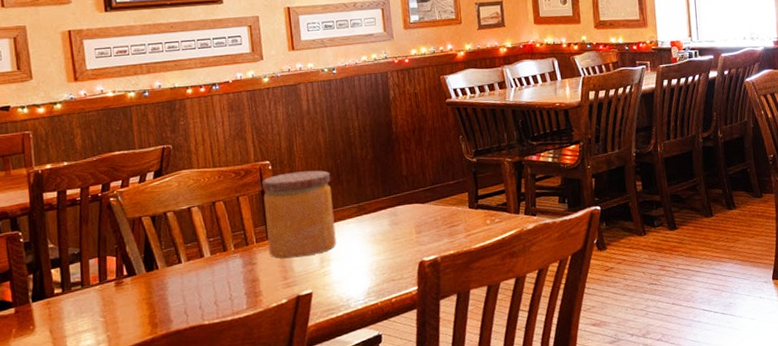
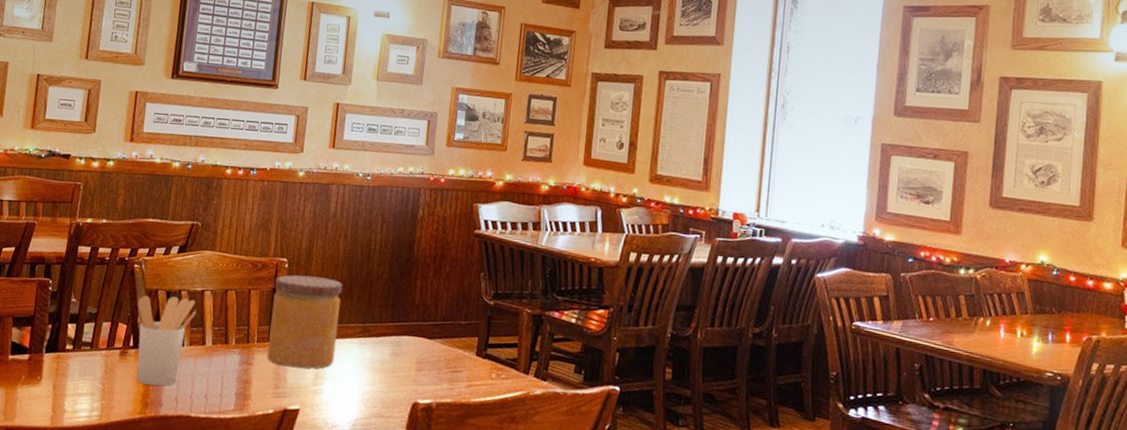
utensil holder: none [122,218,187,307] -> present [136,295,197,386]

